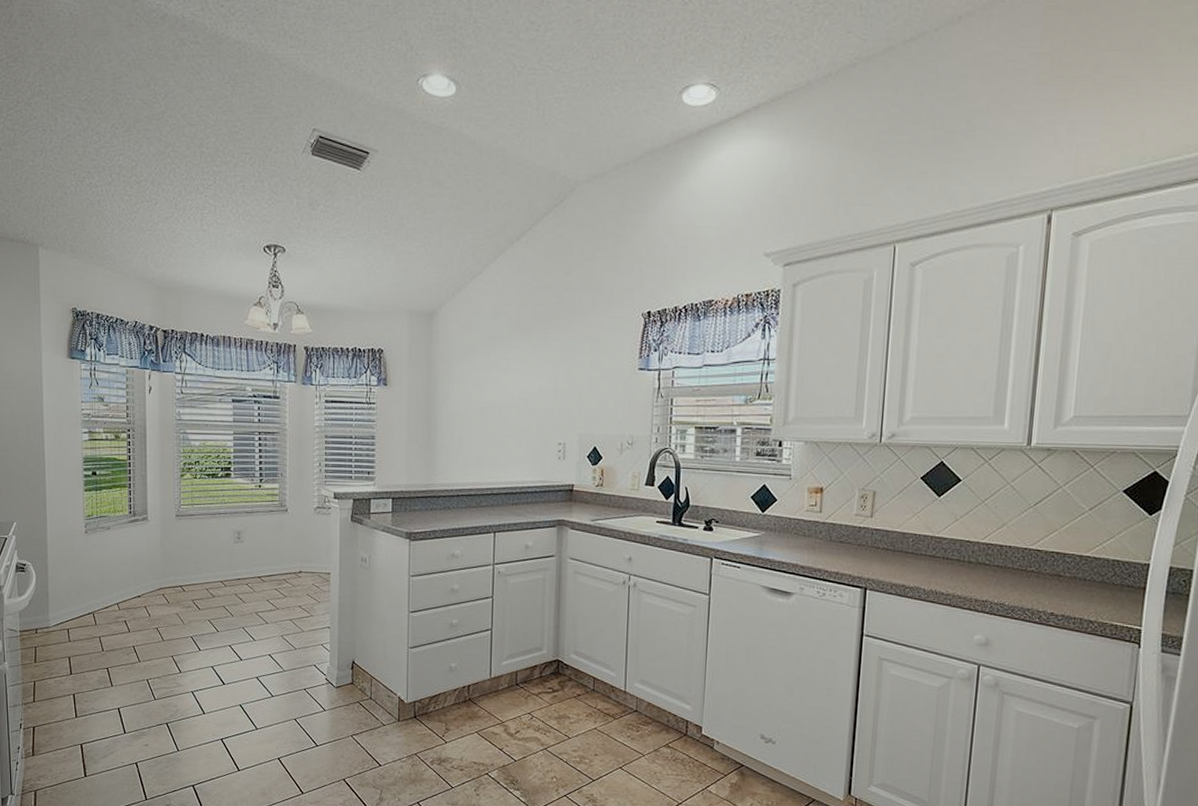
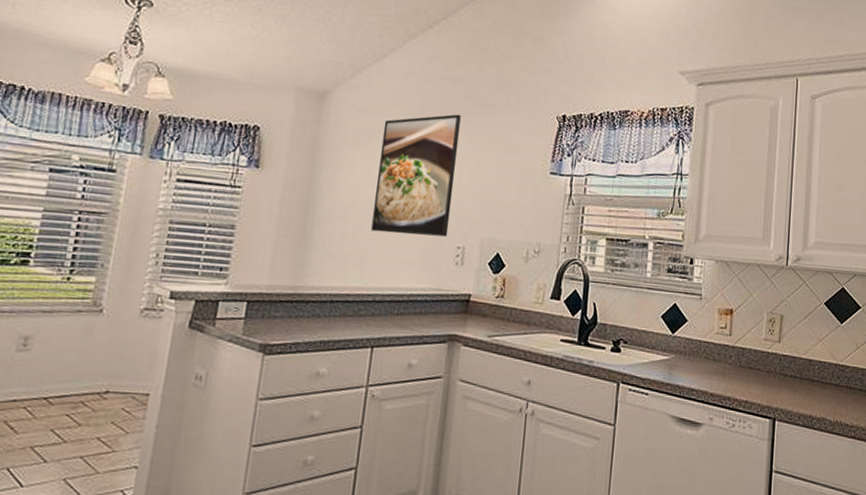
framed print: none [484,321,553,435] -> present [371,114,461,237]

